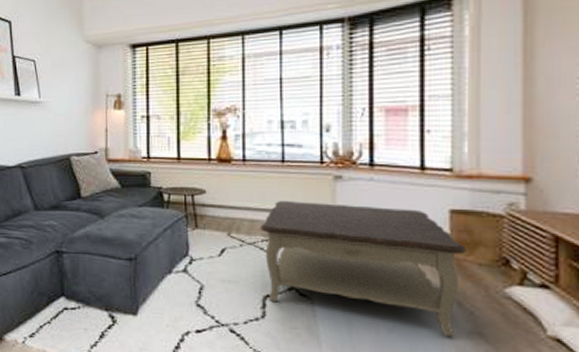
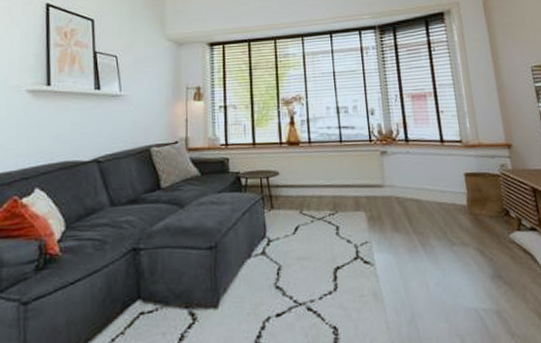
coffee table: present [260,200,467,337] -> none [327,175,483,284]

